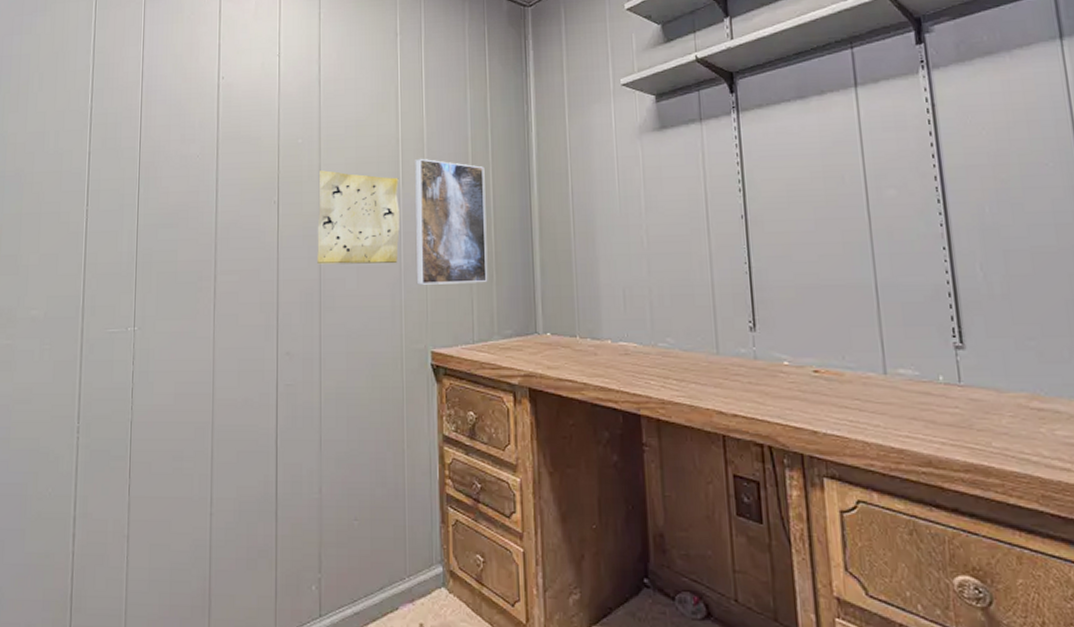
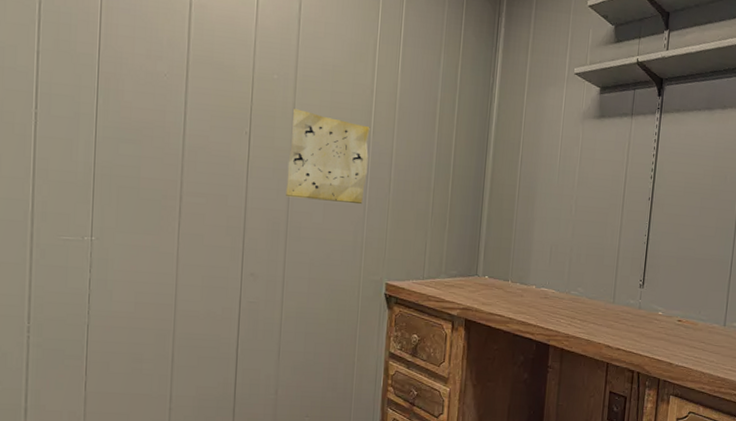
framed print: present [415,158,488,285] -> none [378,111,449,229]

